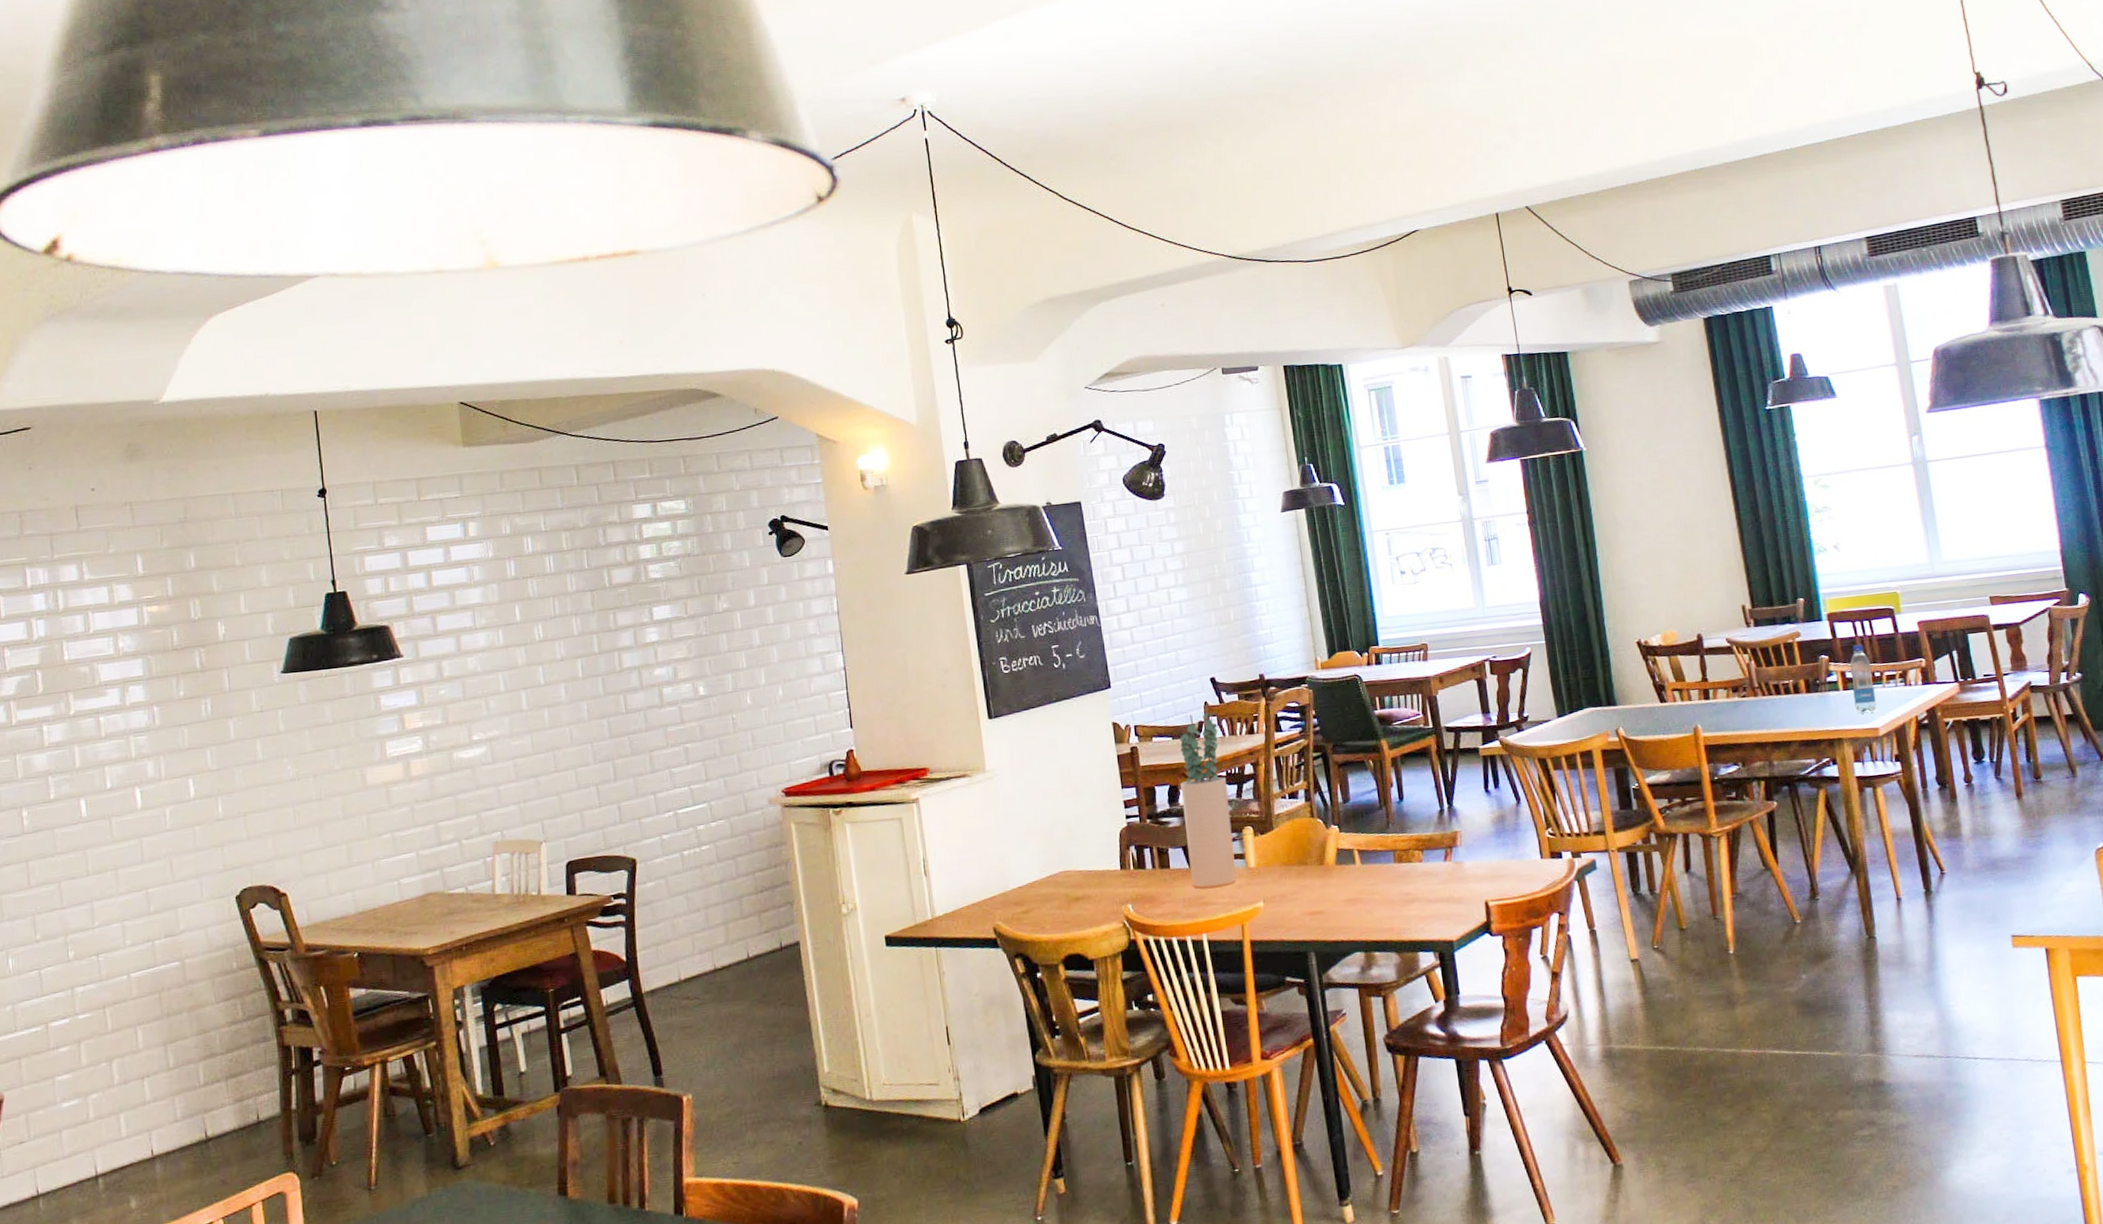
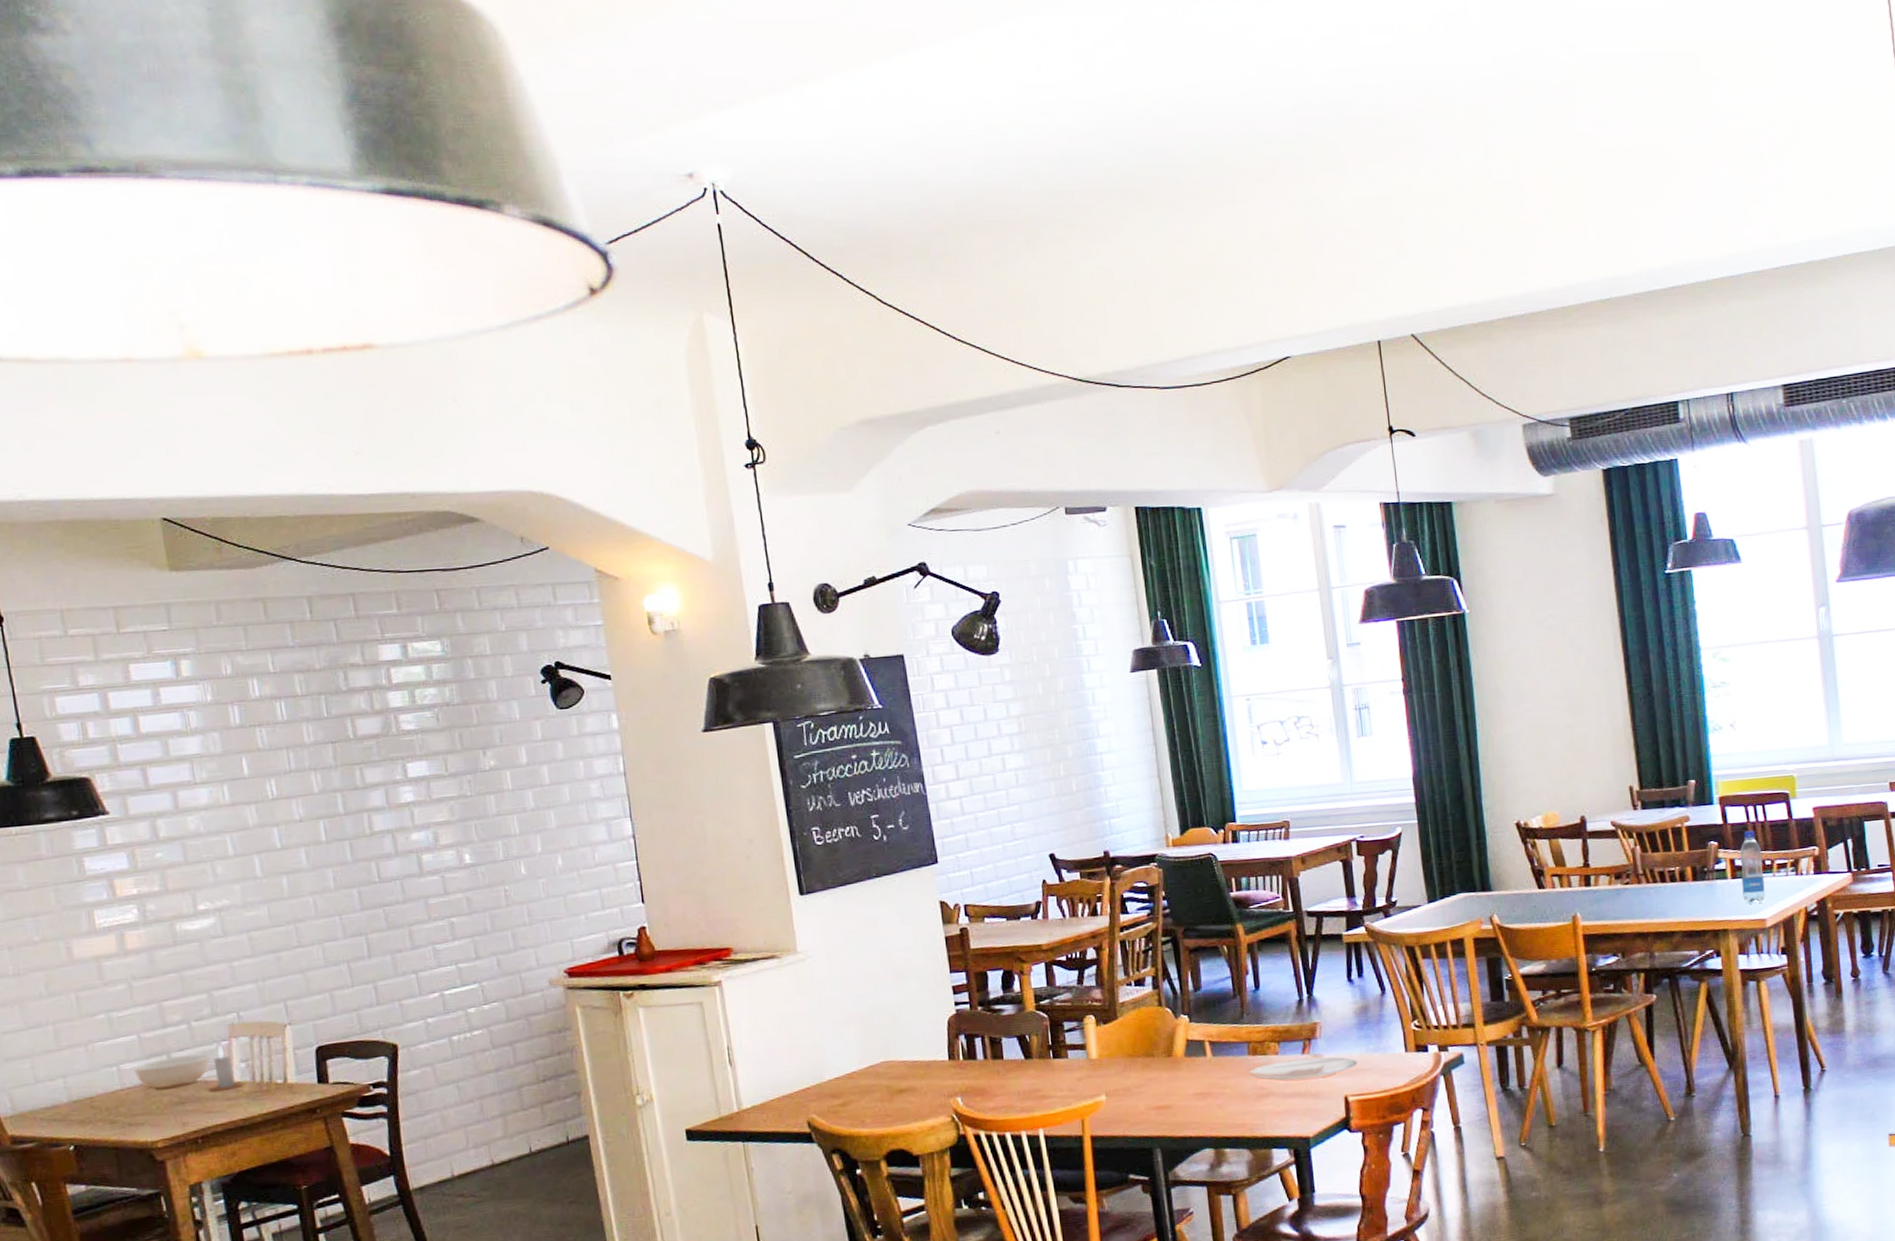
bowl: none [411,869,476,902] -> present [133,1054,210,1090]
candle: none [474,861,504,905] -> present [209,1045,245,1093]
vase: present [1180,704,1237,890] -> none [1015,882,1077,1082]
plate: none [1395,864,1497,889] -> present [1249,1057,1358,1083]

